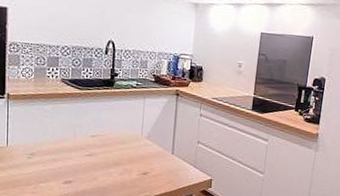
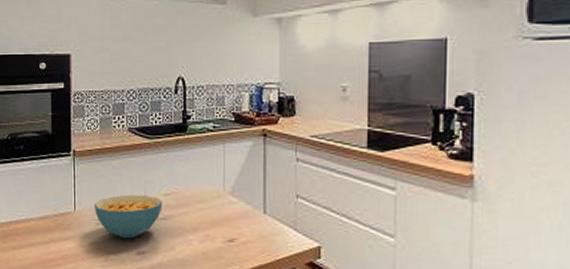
cereal bowl: none [26,134,89,171] -> present [93,194,163,239]

